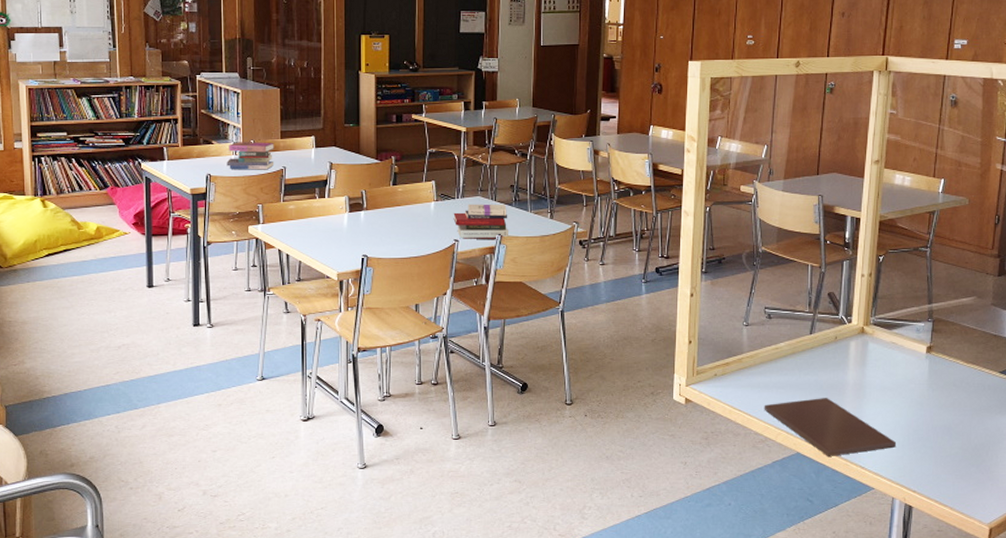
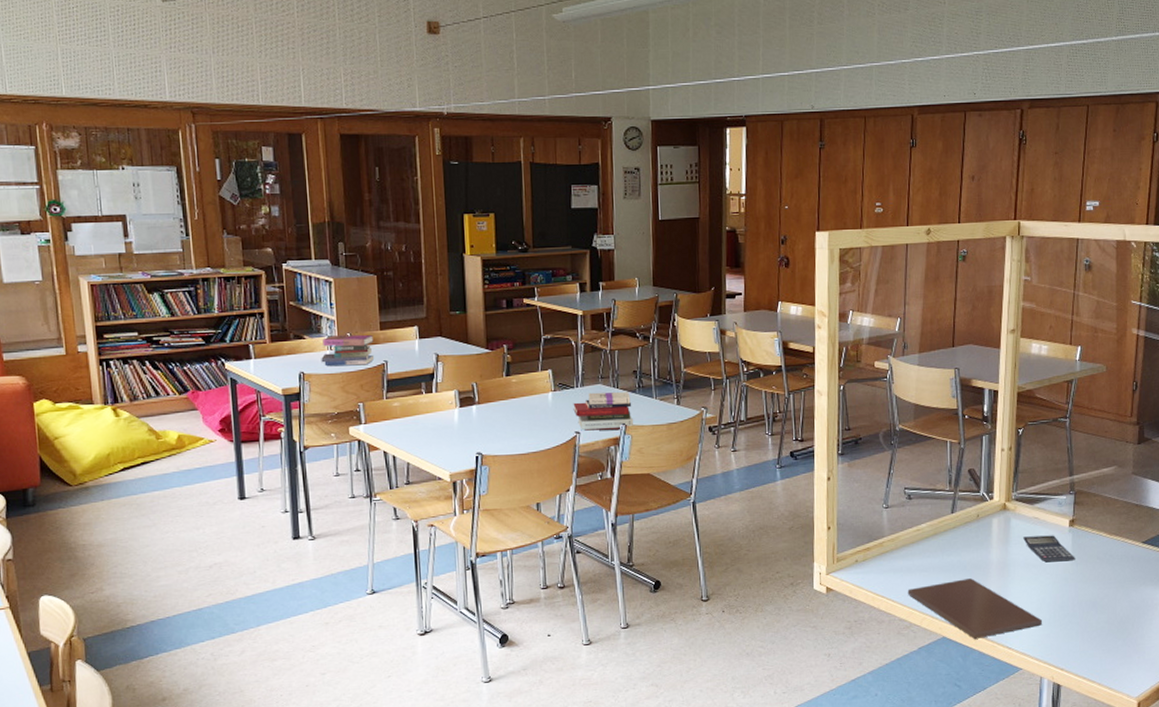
calculator: none [880,360,931,387] -> present [1023,535,1075,563]

